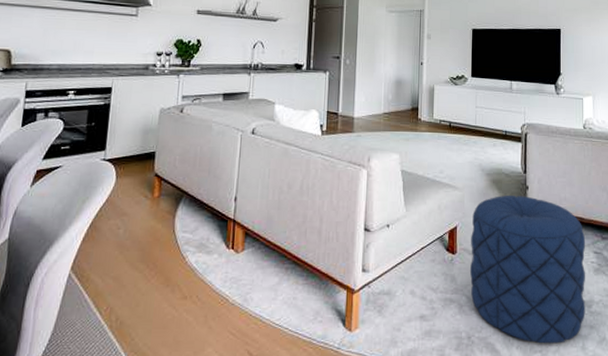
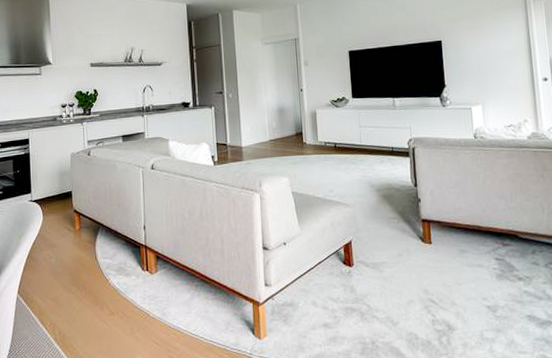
pouf: present [469,195,586,344] -> none [366,208,491,347]

